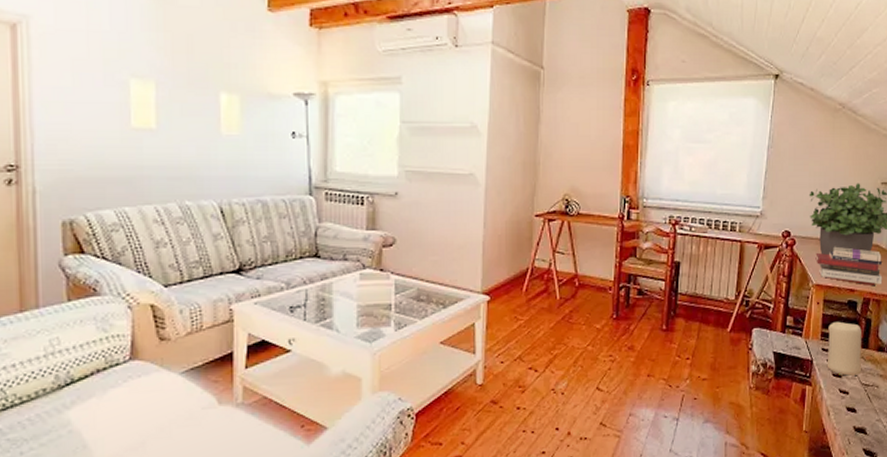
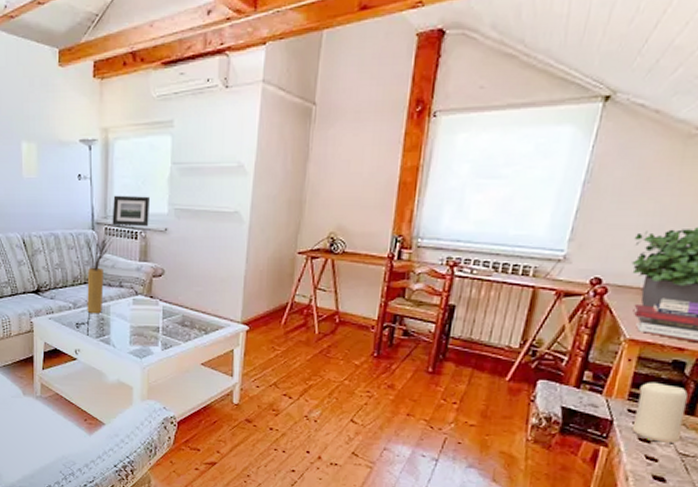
vase: none [303,193,335,294] -> present [86,229,113,314]
picture frame: none [333,155,377,191] -> present [112,195,149,227]

